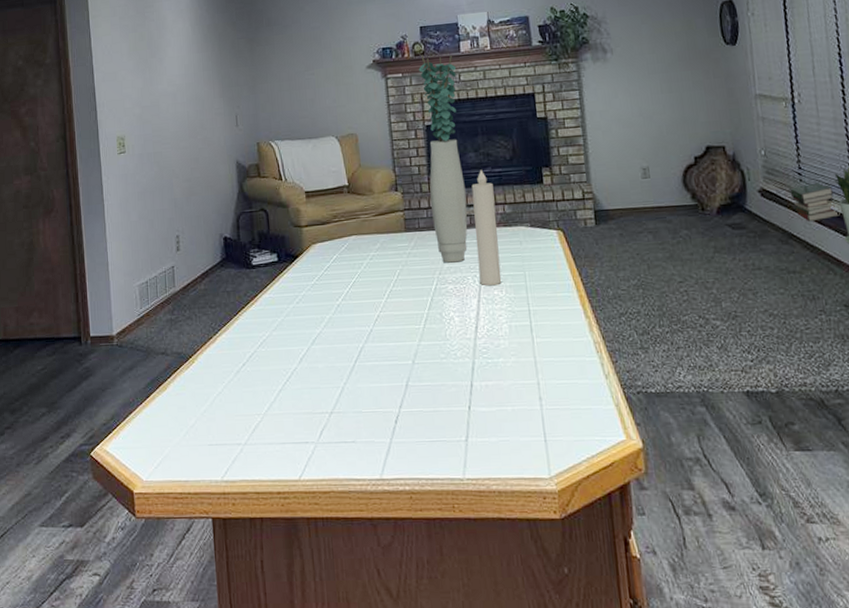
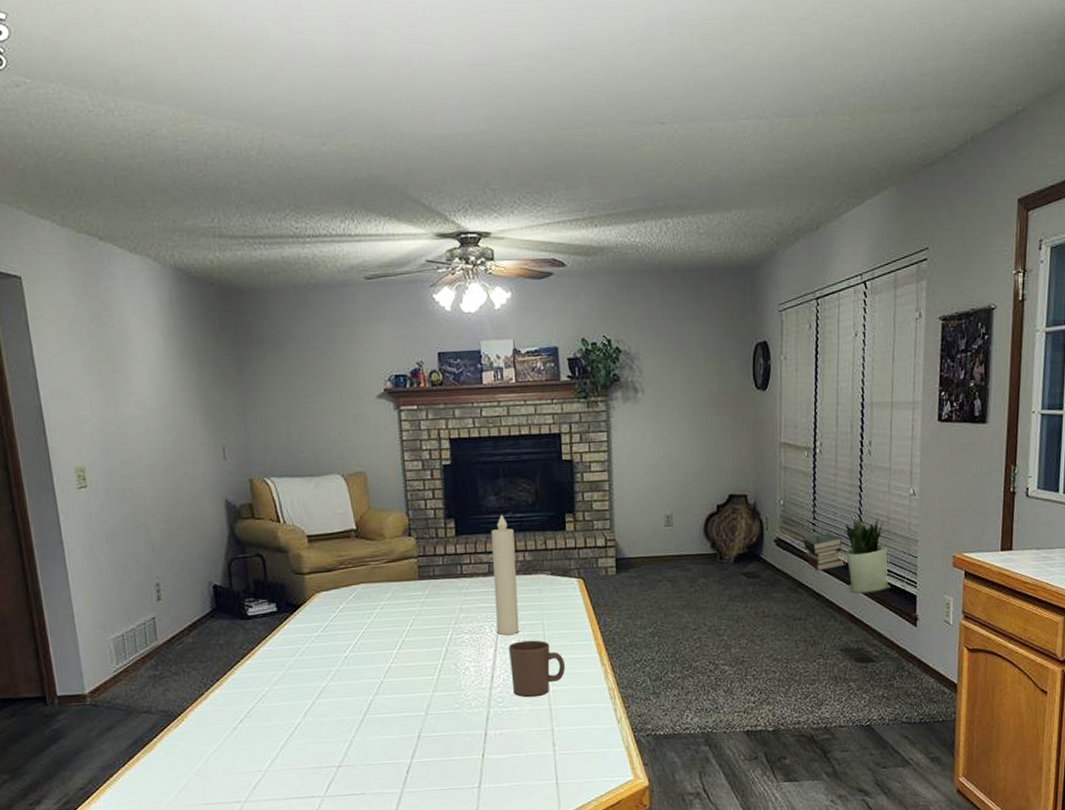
vase: present [418,54,468,263] -> none [435,385,486,612]
mug: none [492,291,549,350] -> present [509,640,566,698]

